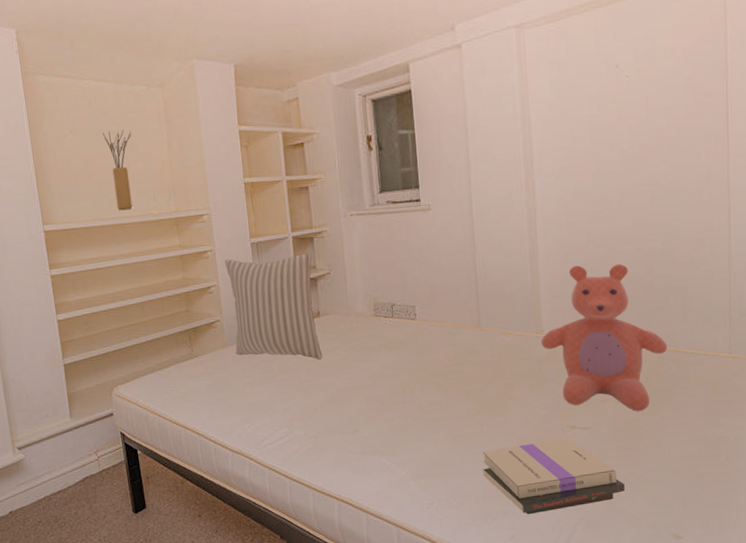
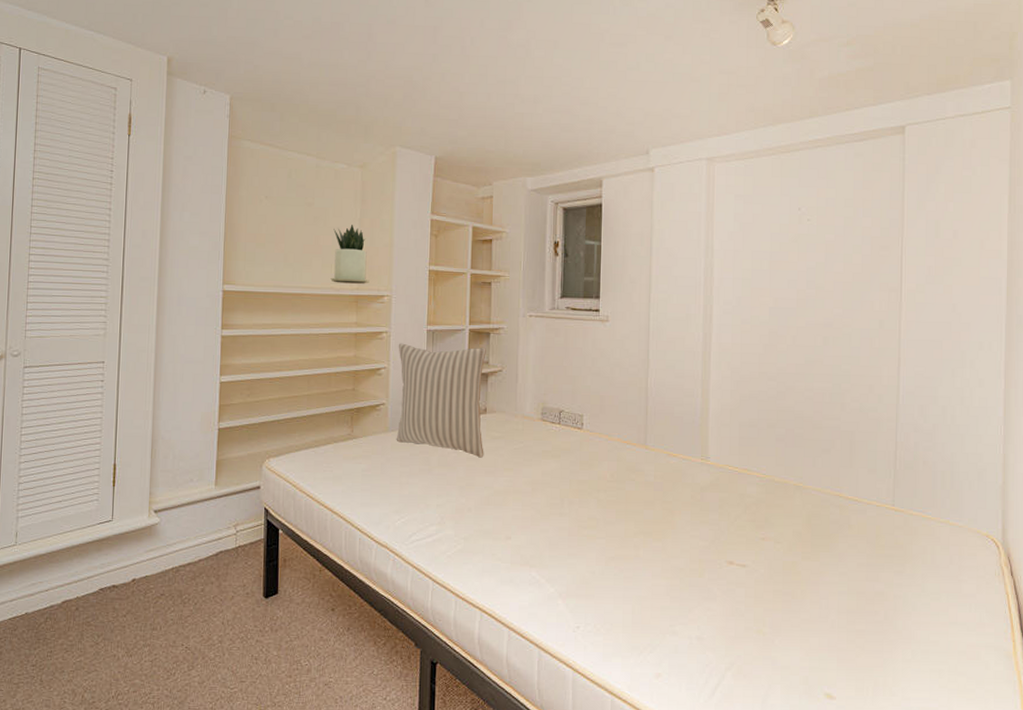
vase: present [103,130,133,211] -> none [298,202,326,281]
planter: none [143,147,187,209] -> present [330,225,369,285]
books: present [483,438,625,514] -> none [634,573,779,652]
teddy bear: present [541,263,668,411] -> none [705,396,831,554]

